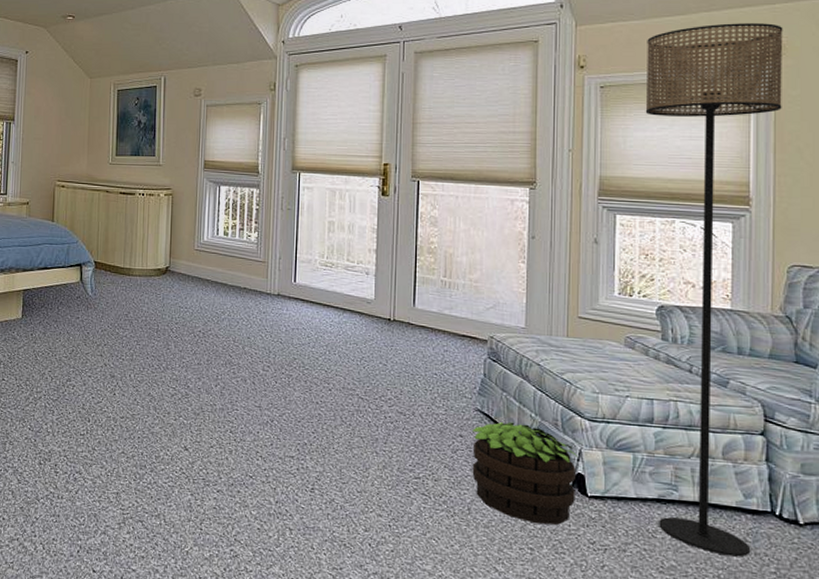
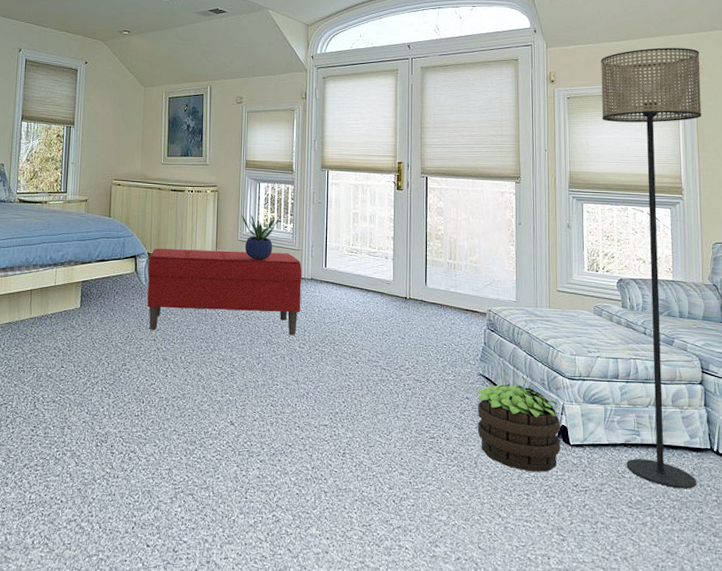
bench: none [94,256,268,356] -> present [147,248,302,335]
potted plant: none [198,220,241,273] -> present [241,214,279,261]

